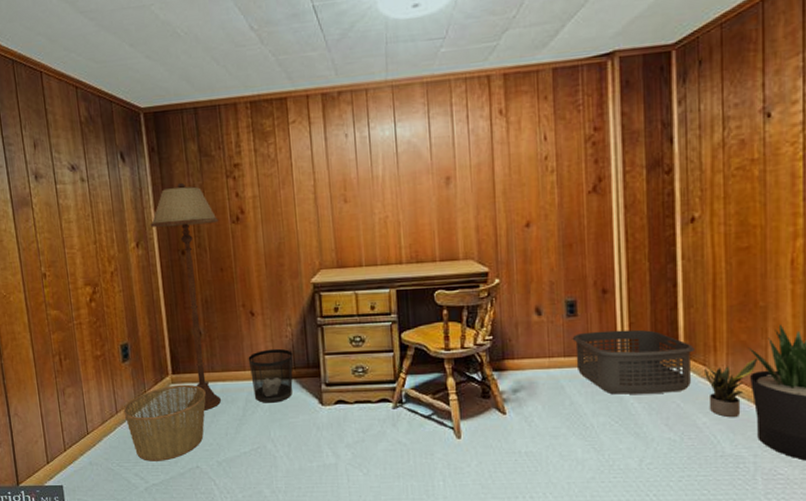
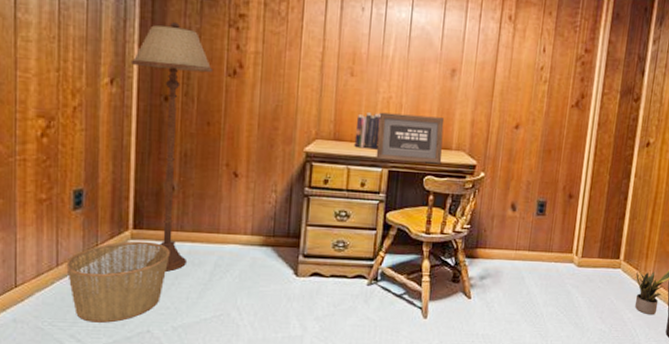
waste bin: present [248,348,294,403] -> none [224,213,274,270]
books: none [357,235,382,272] -> present [354,112,381,150]
picture frame: none [378,228,451,281] -> present [376,112,445,164]
clothes hamper: present [572,329,695,395] -> none [537,231,632,291]

